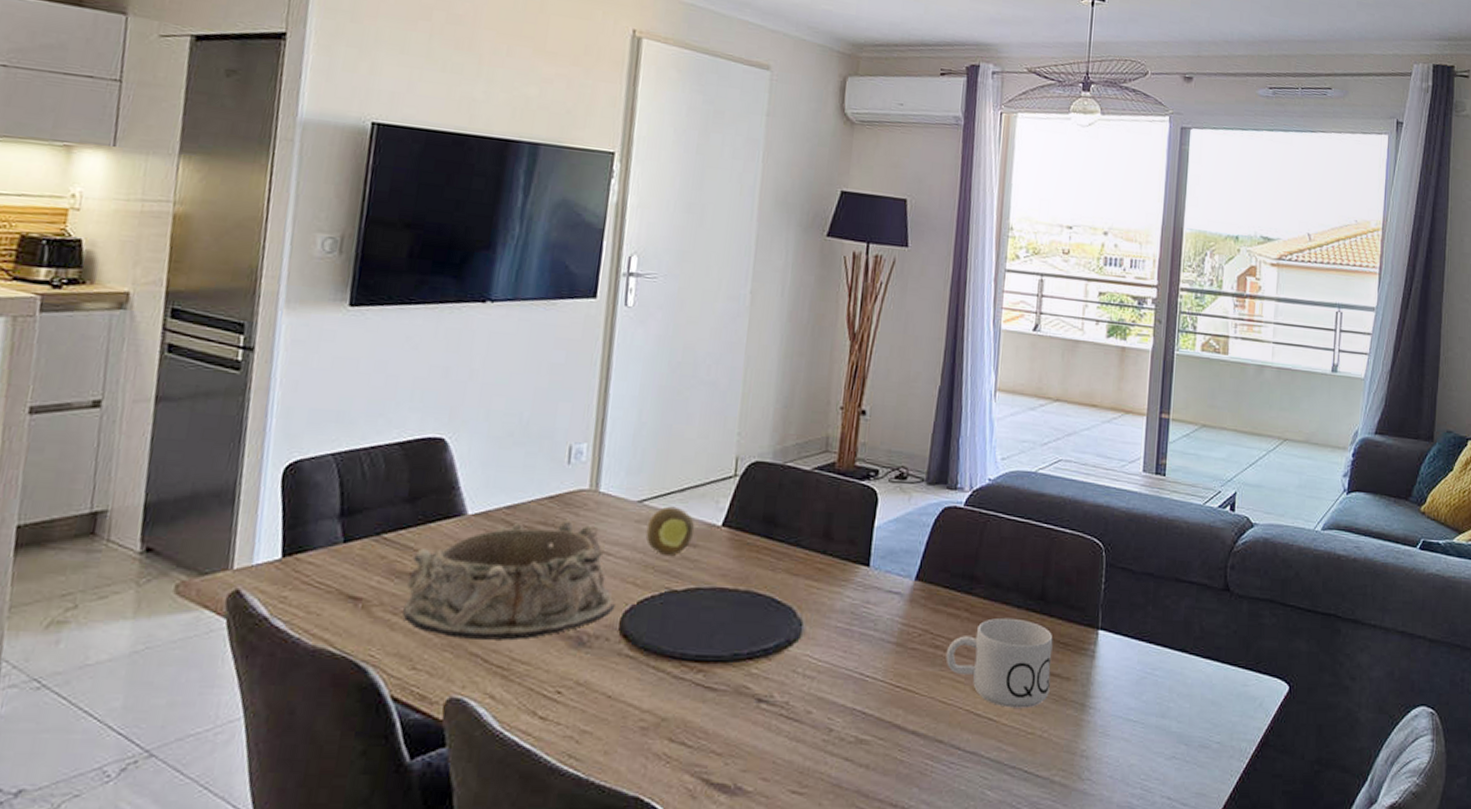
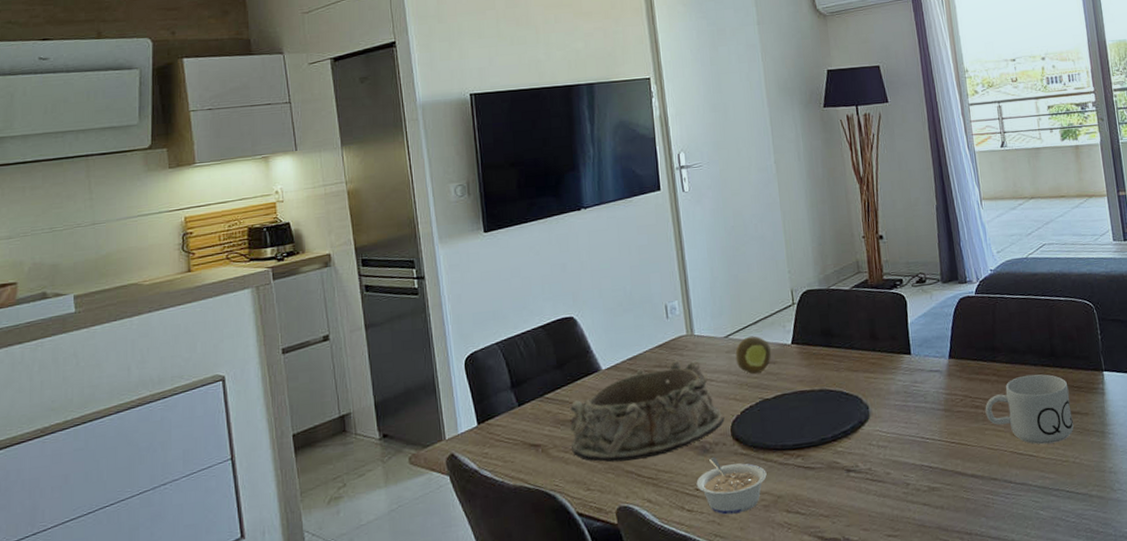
legume: none [558,653,654,732] -> present [696,456,767,515]

